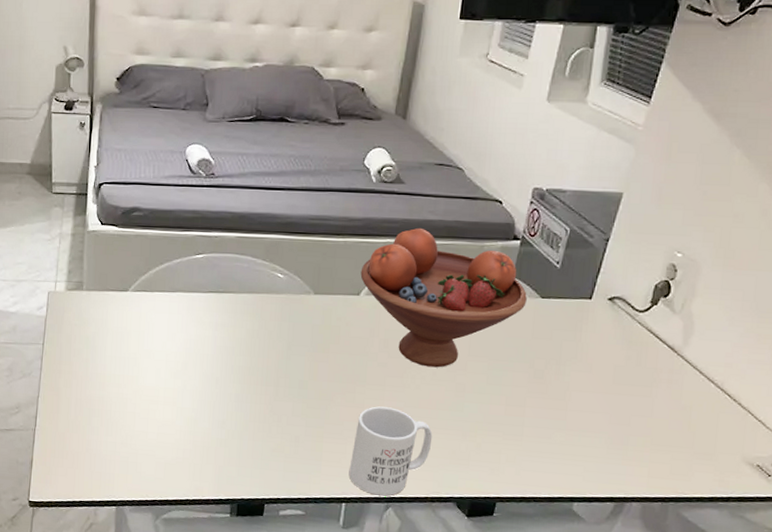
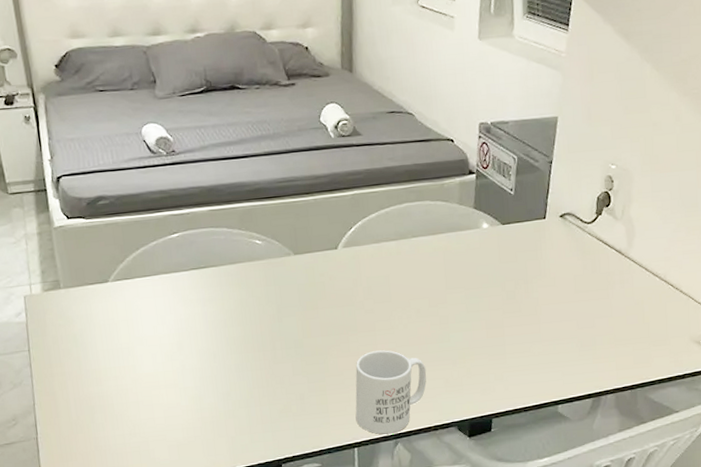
fruit bowl: present [360,227,527,368] -> none [334,175,490,306]

